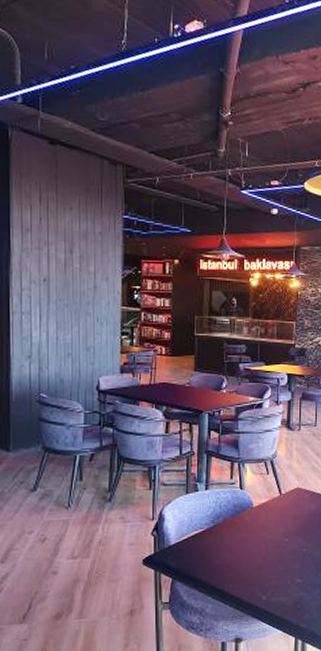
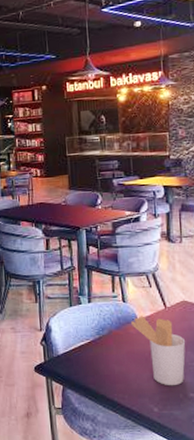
utensil holder: none [247,503,297,573] -> present [131,316,186,386]

